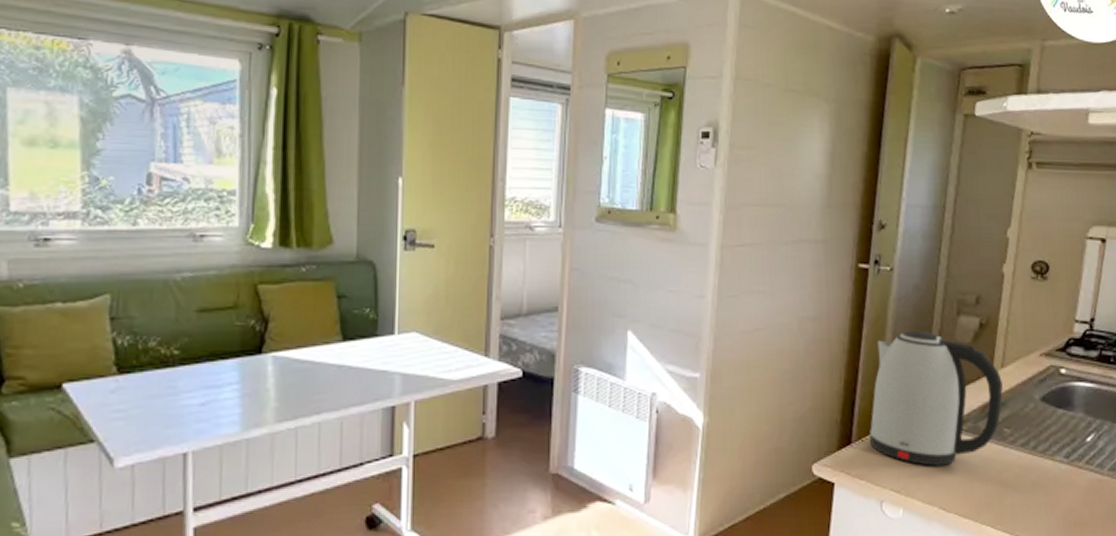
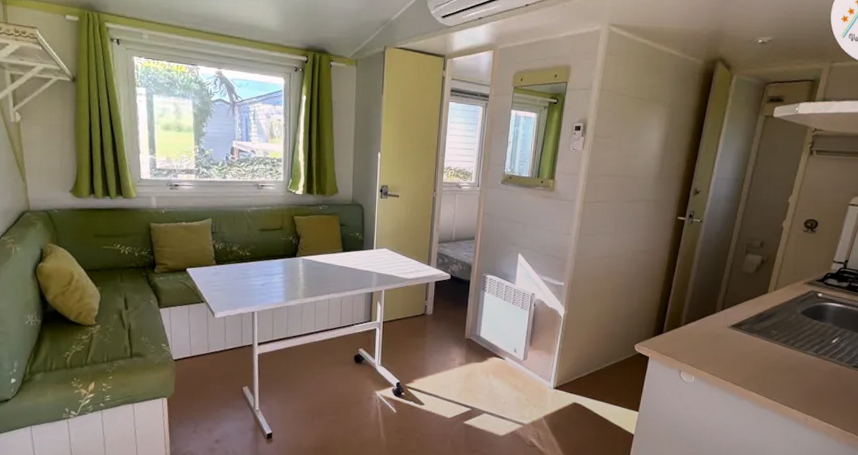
kettle: present [870,330,1003,466] -> none [676,262,774,352]

